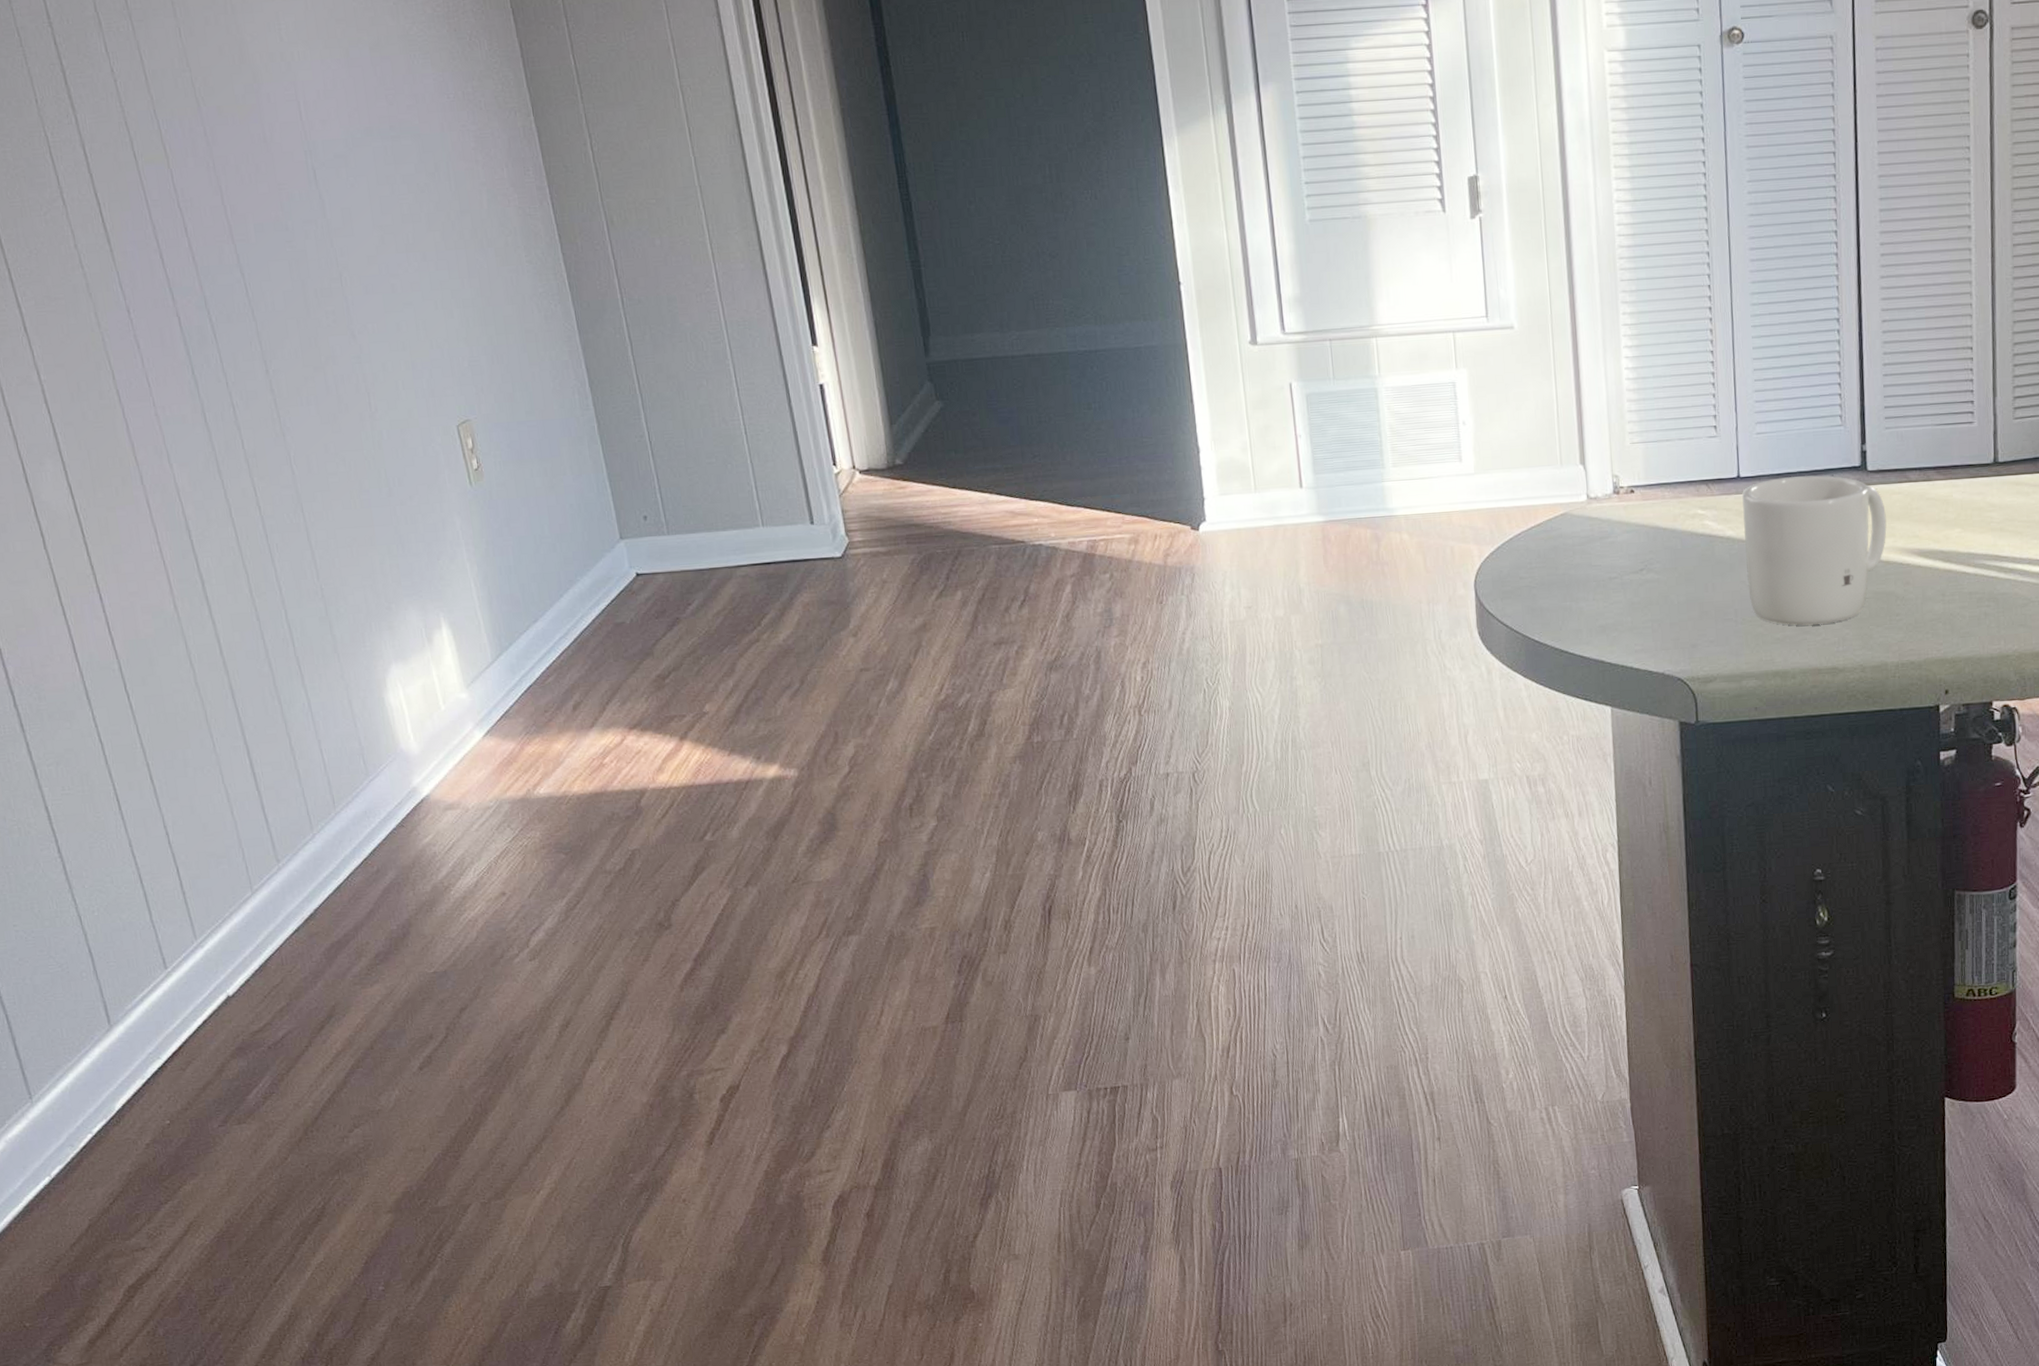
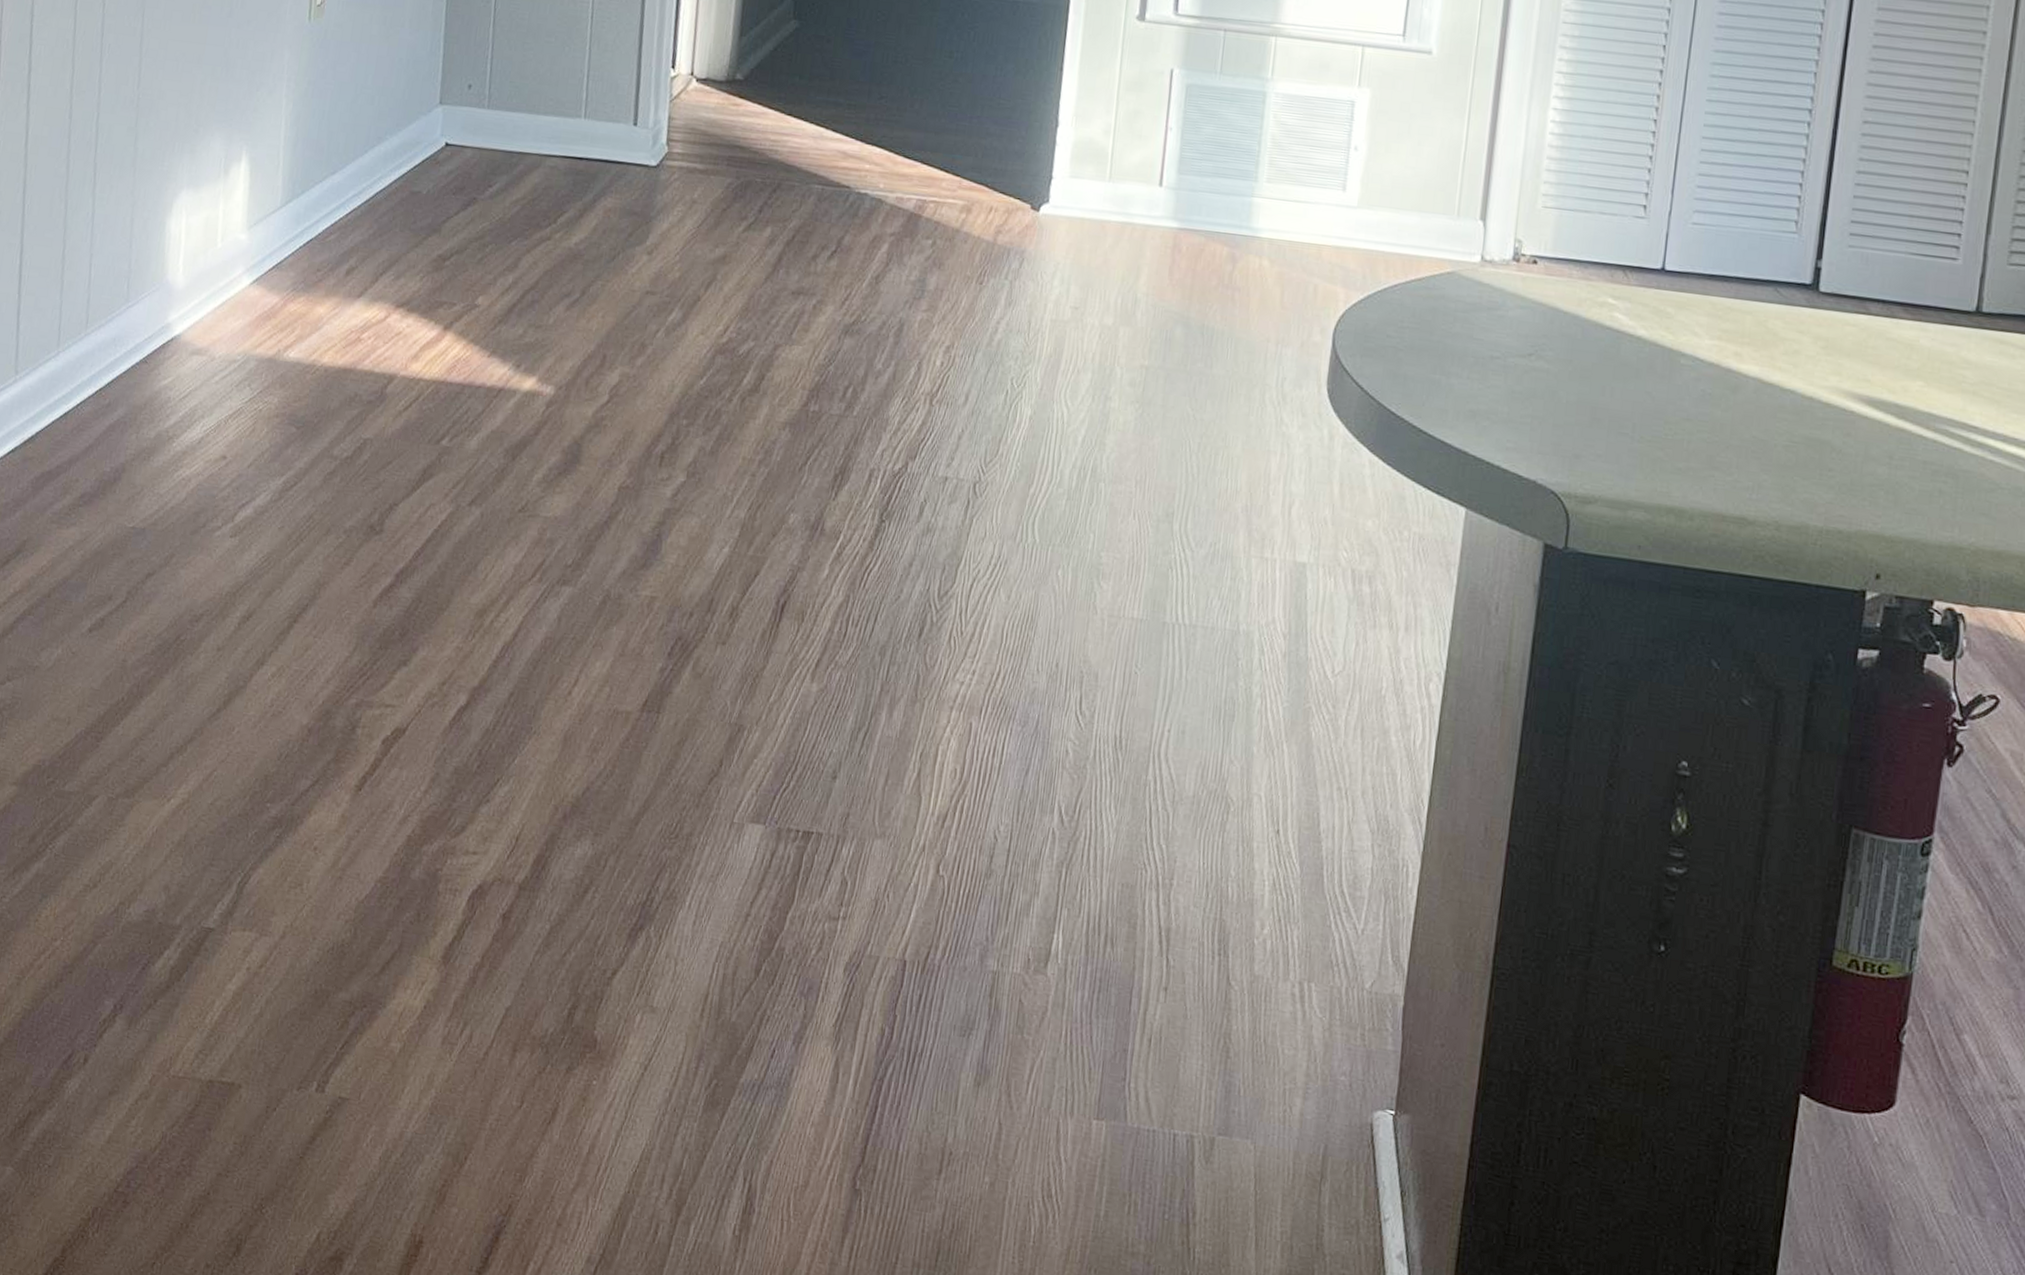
mug: present [1742,475,1887,626] -> none [1653,279,1834,464]

